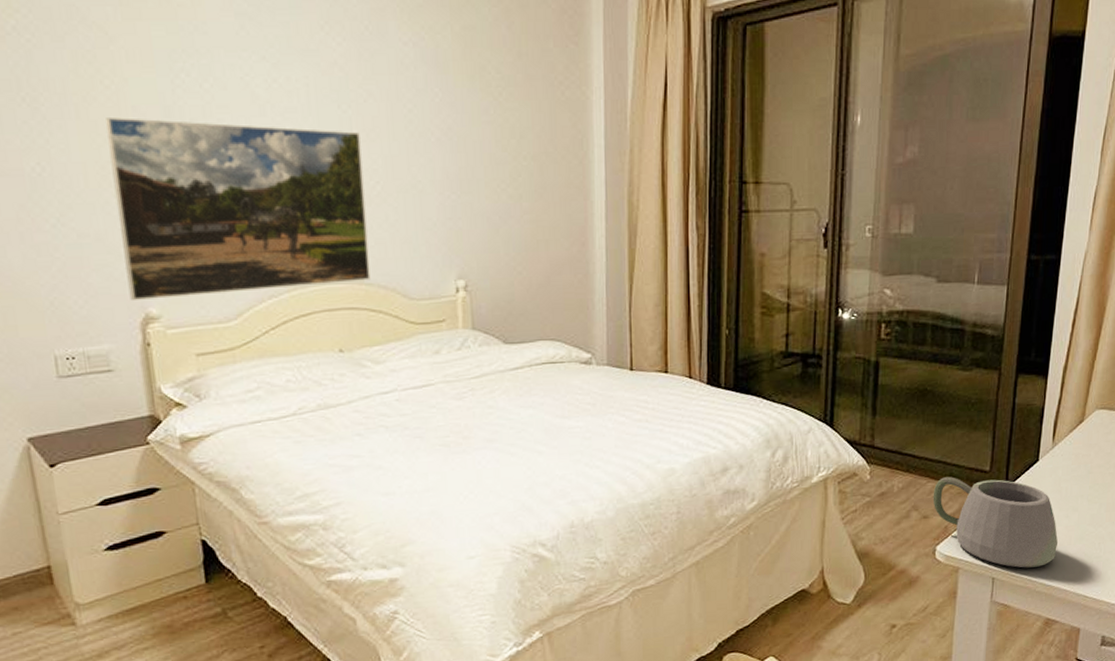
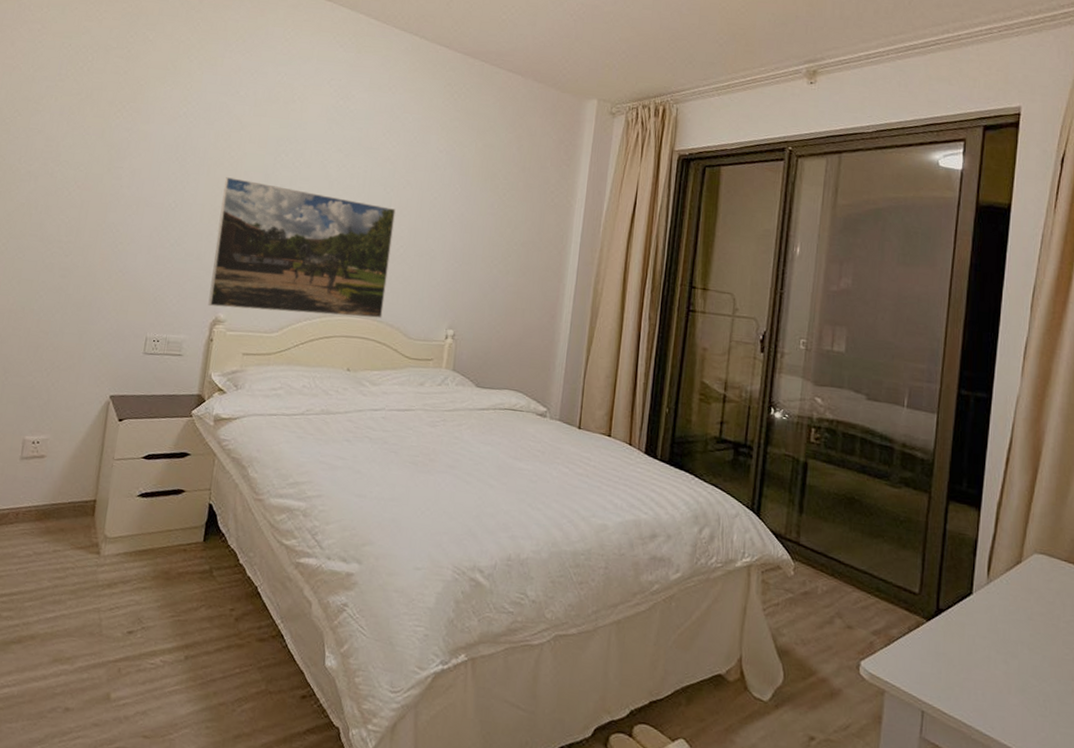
mug: present [933,477,1059,568] -> none [858,589,997,711]

